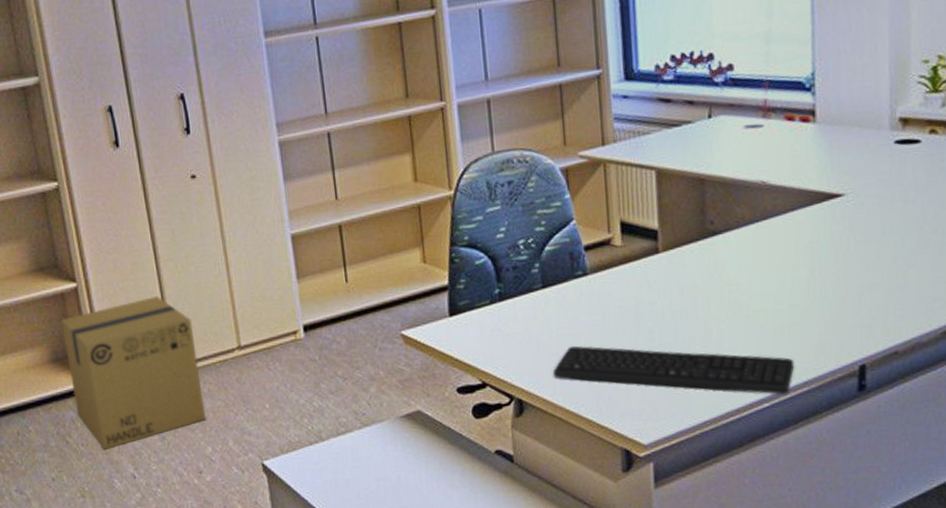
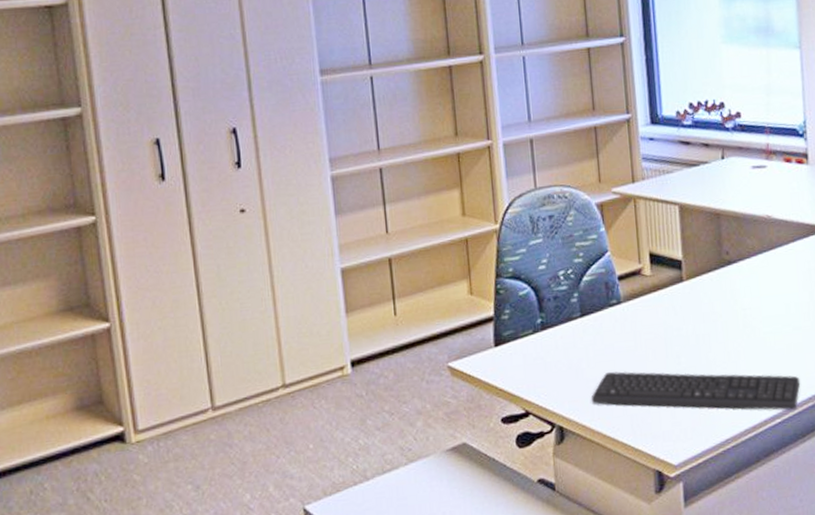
cardboard box: present [60,296,206,449] -> none [89,335,245,504]

